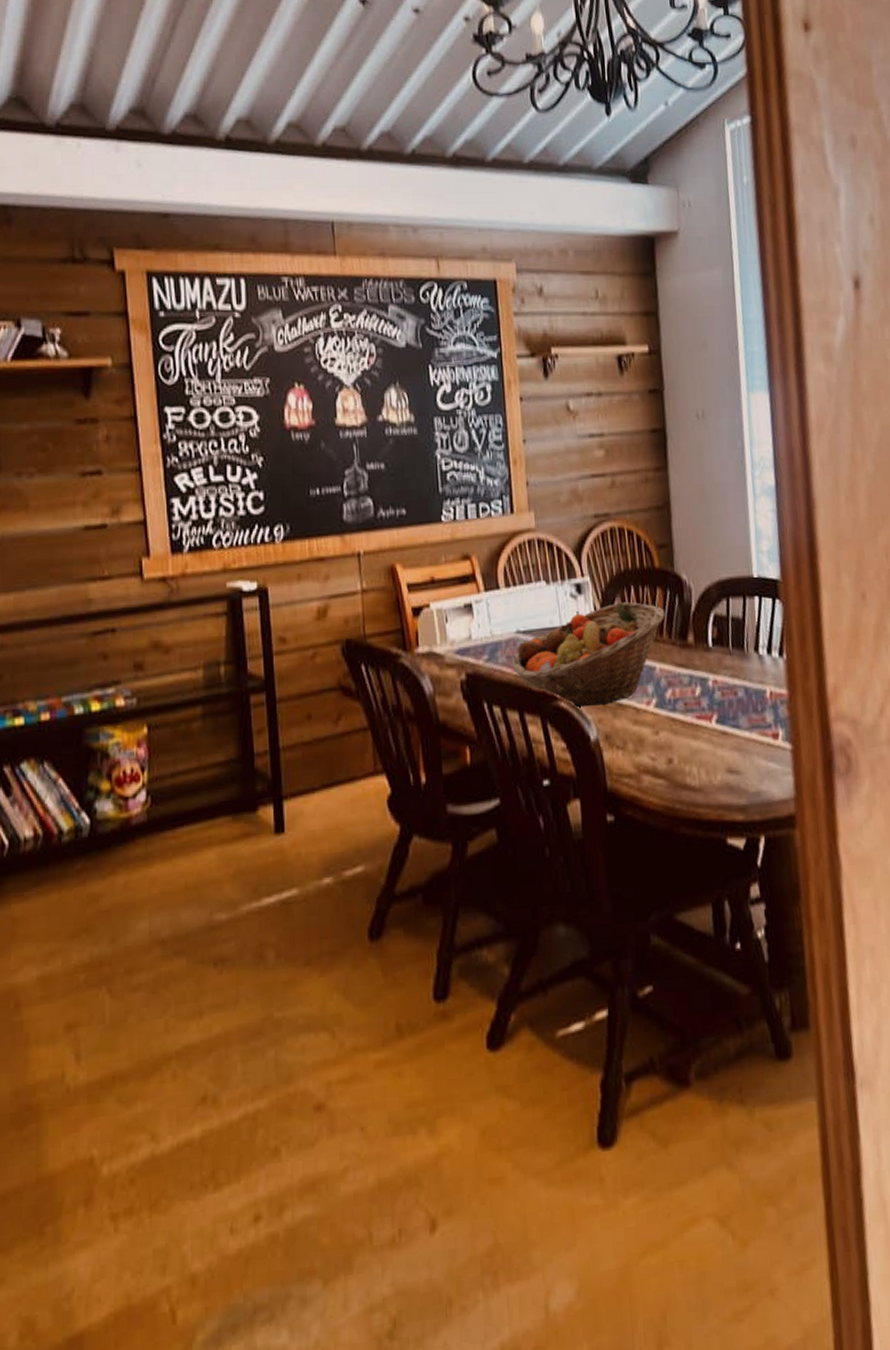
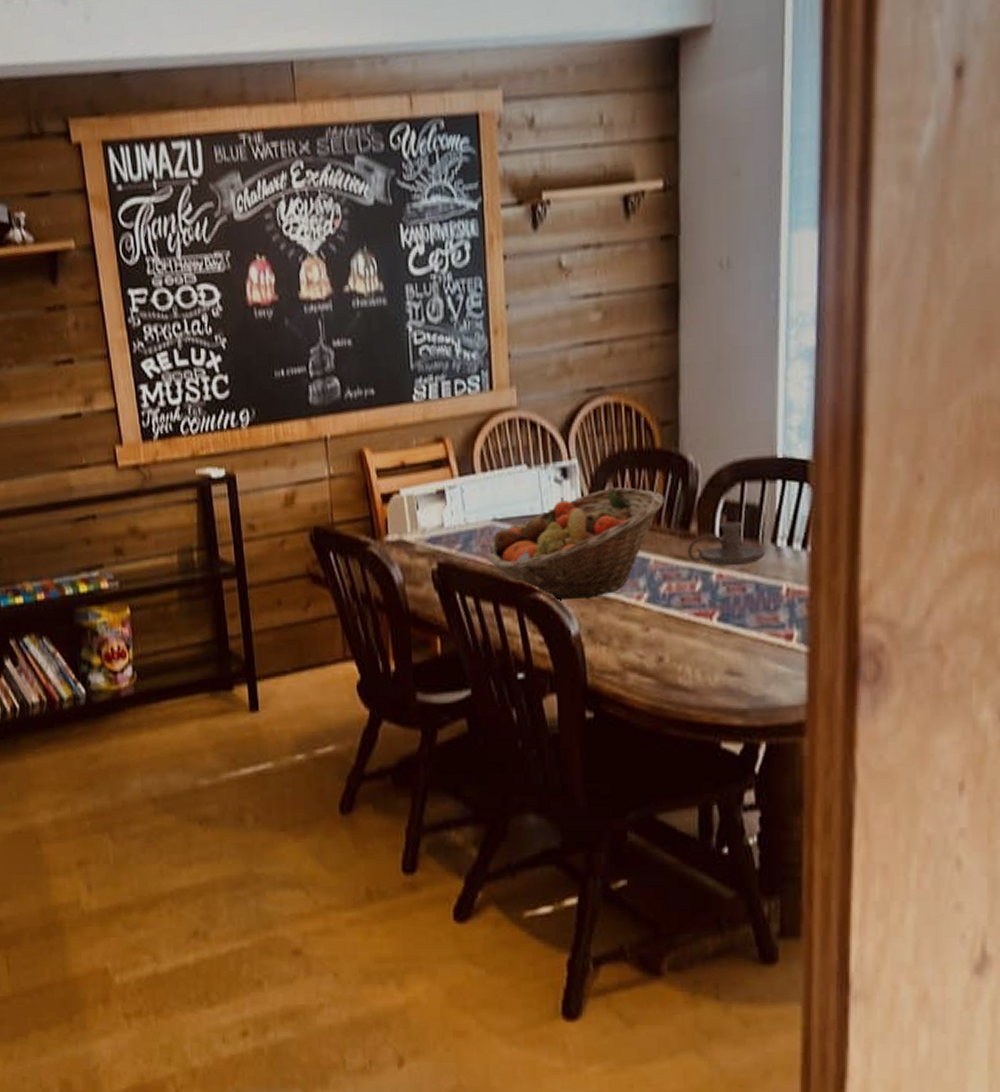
candle holder: none [686,632,751,673] -> present [687,521,765,566]

